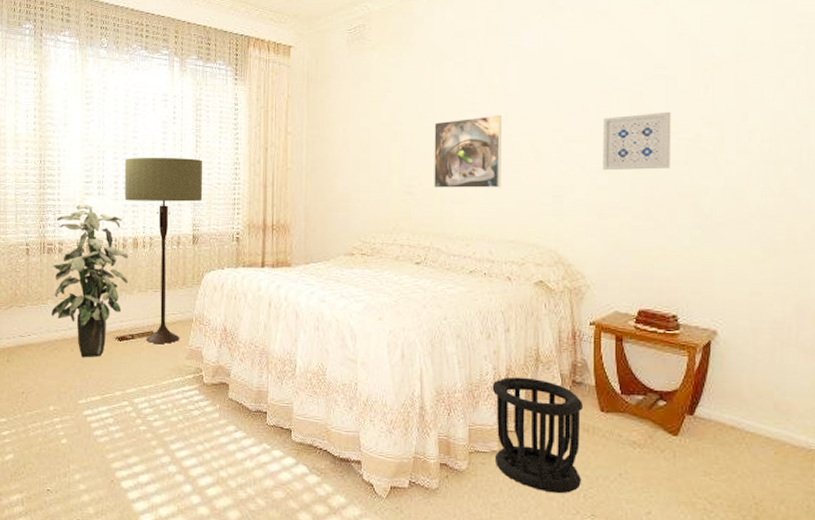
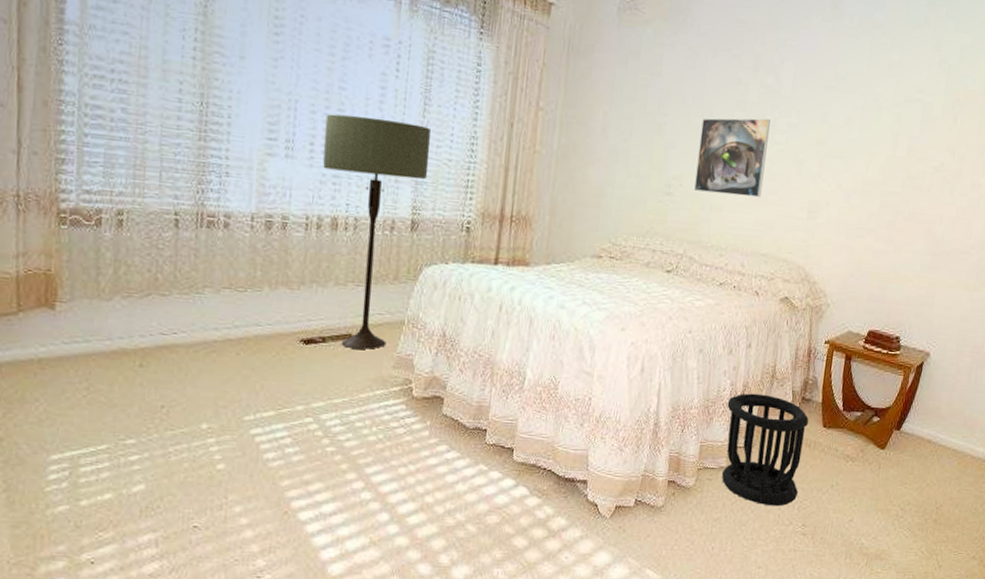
indoor plant: present [51,204,129,358] -> none [209,167,324,364]
wall art: present [603,111,672,171] -> none [856,135,923,194]

